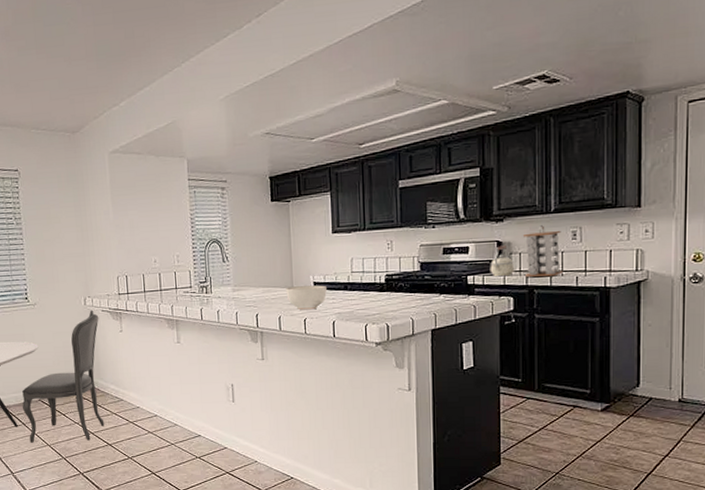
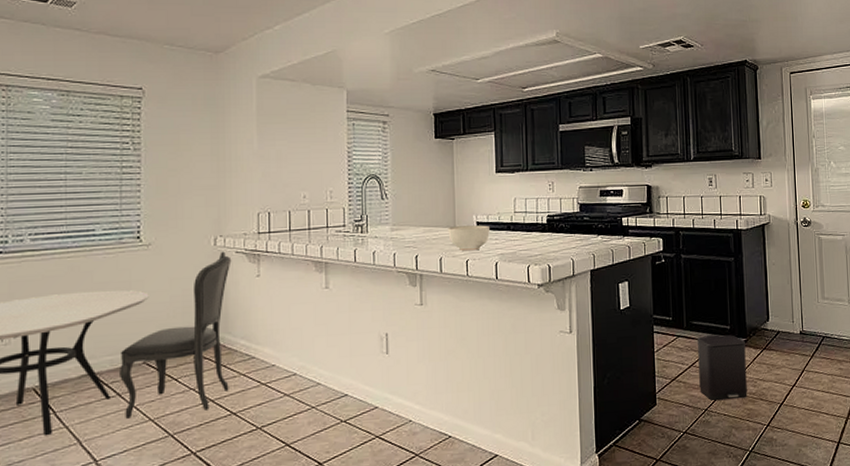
kettle: present [490,245,515,277] -> none [641,189,663,219]
spice rack: present [522,225,563,278] -> none [668,172,703,220]
pedal bin: none [551,398,608,465] -> present [697,334,748,400]

